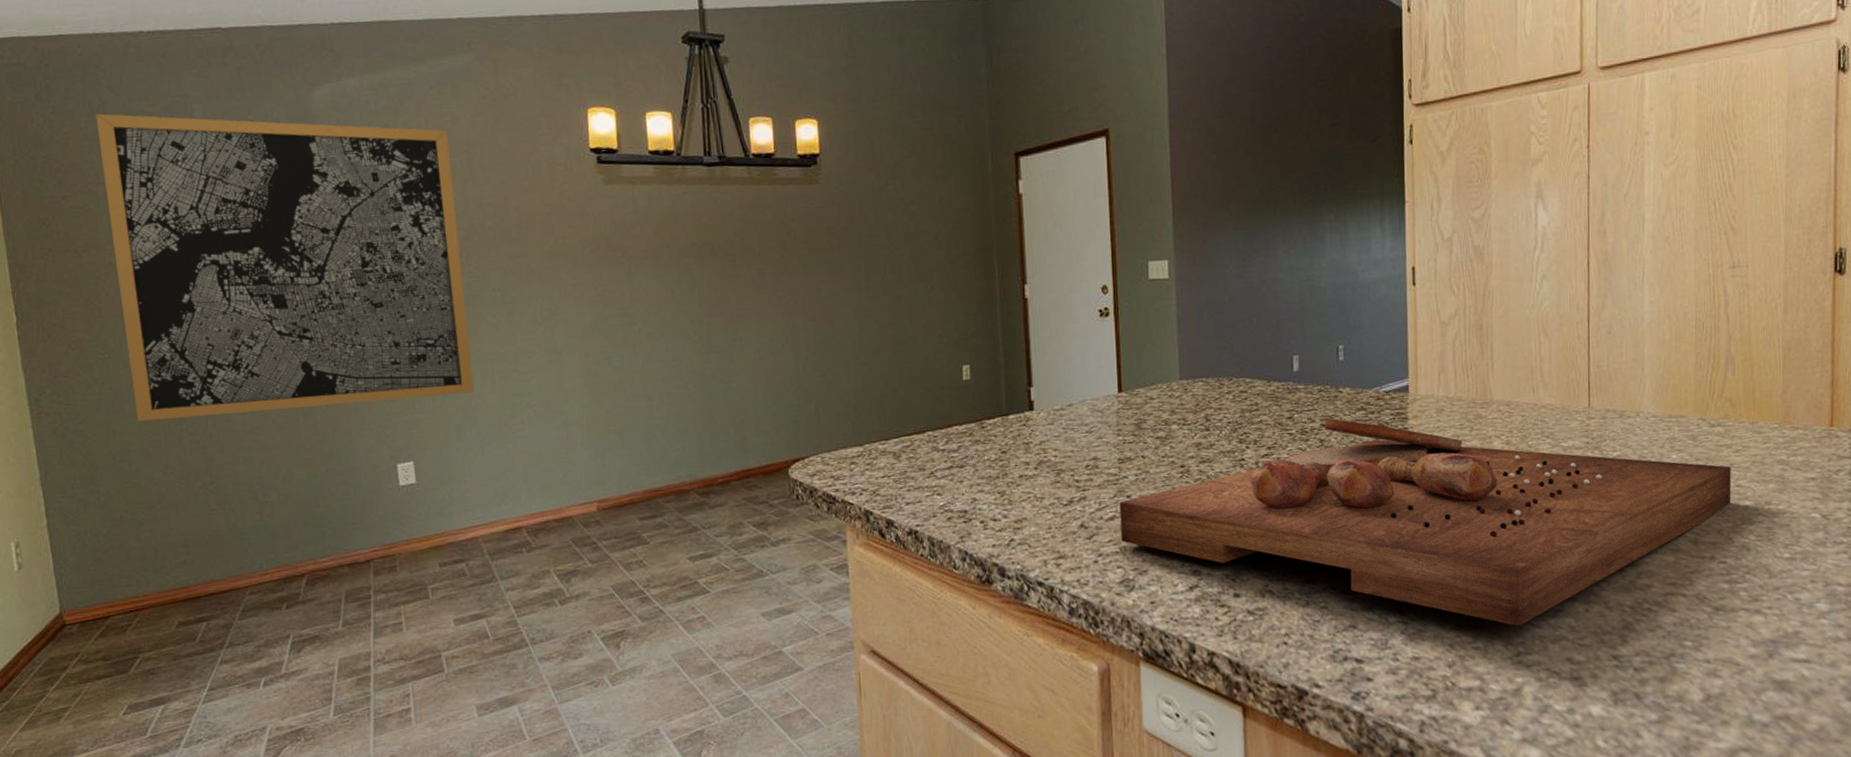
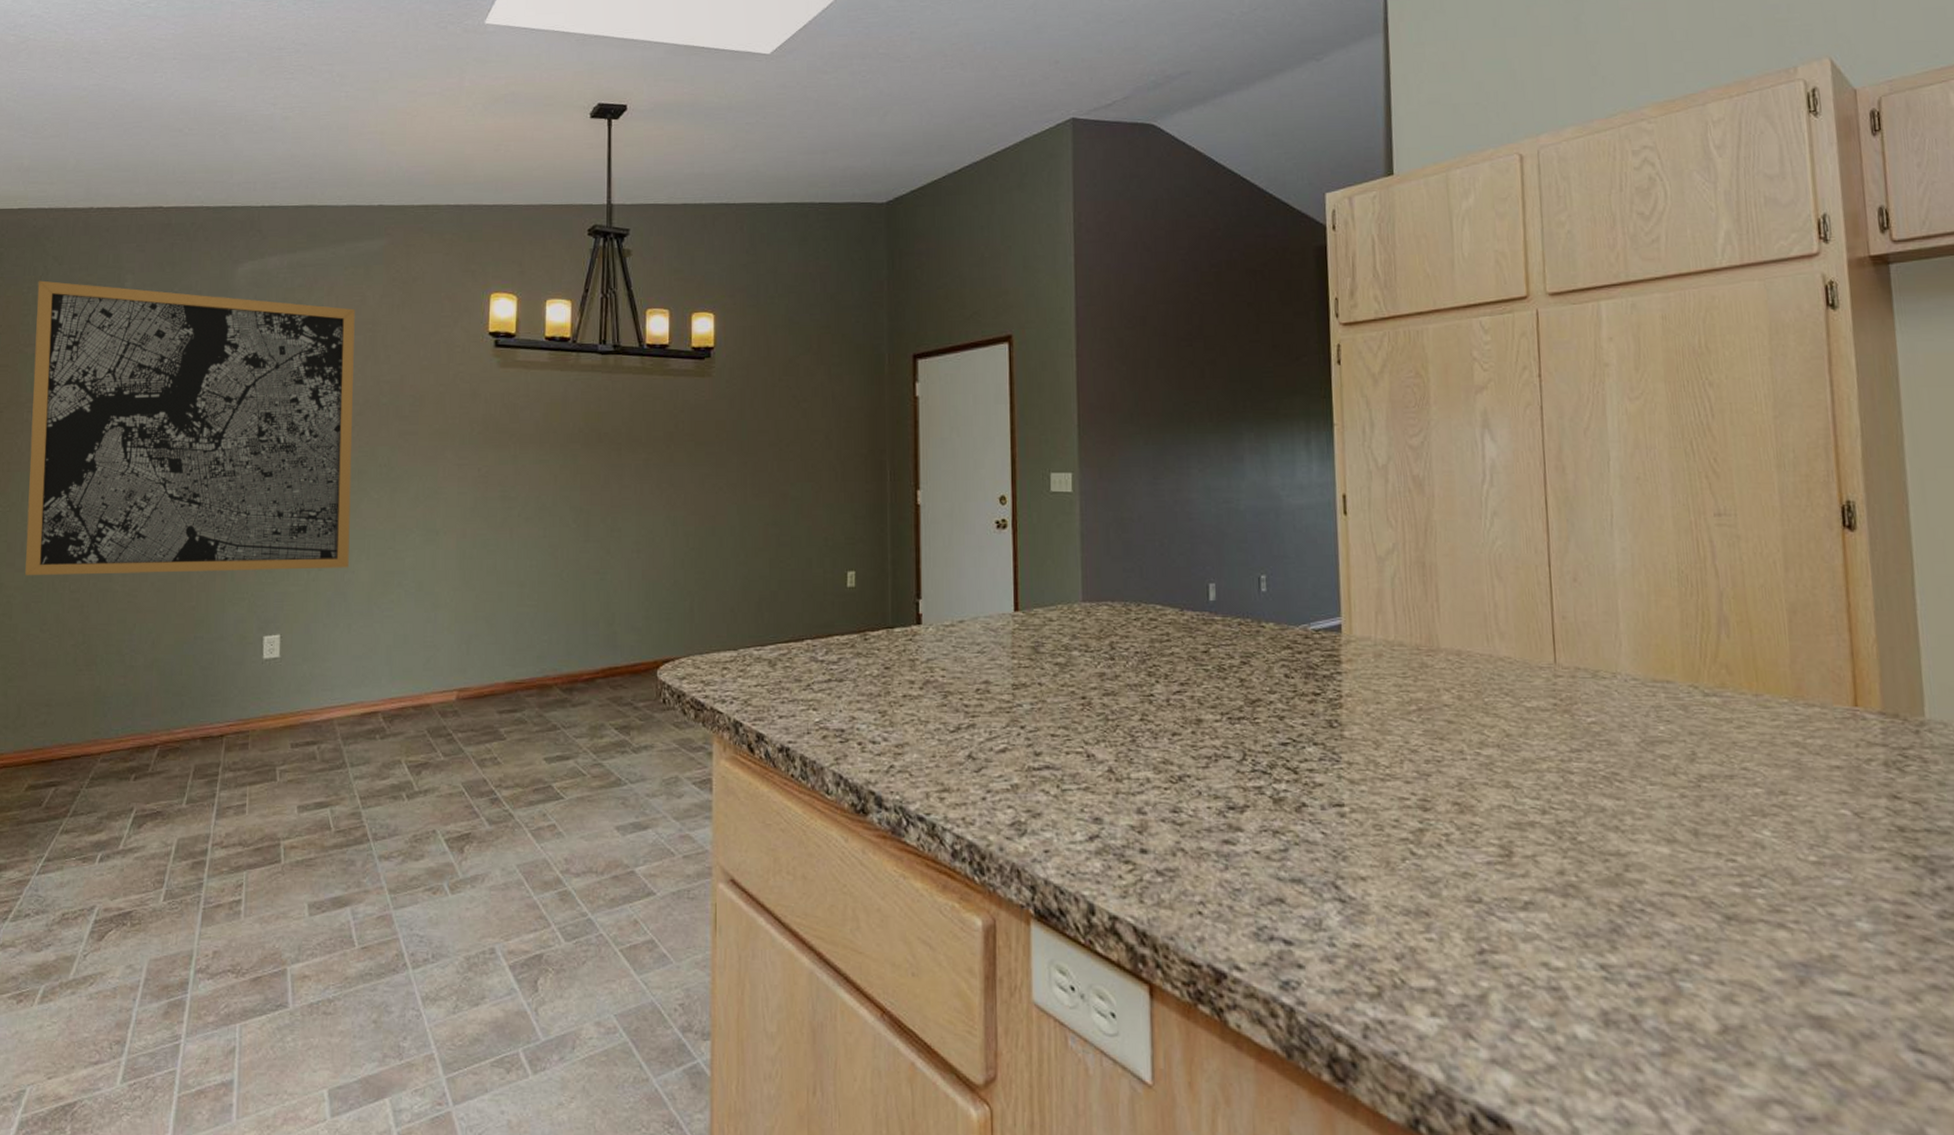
cutting board: present [1119,418,1732,627] -> none [1012,656,1737,918]

